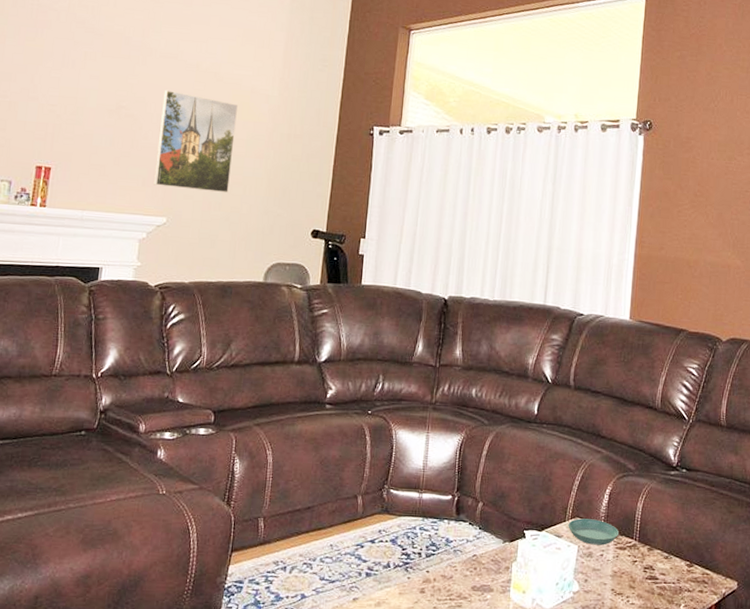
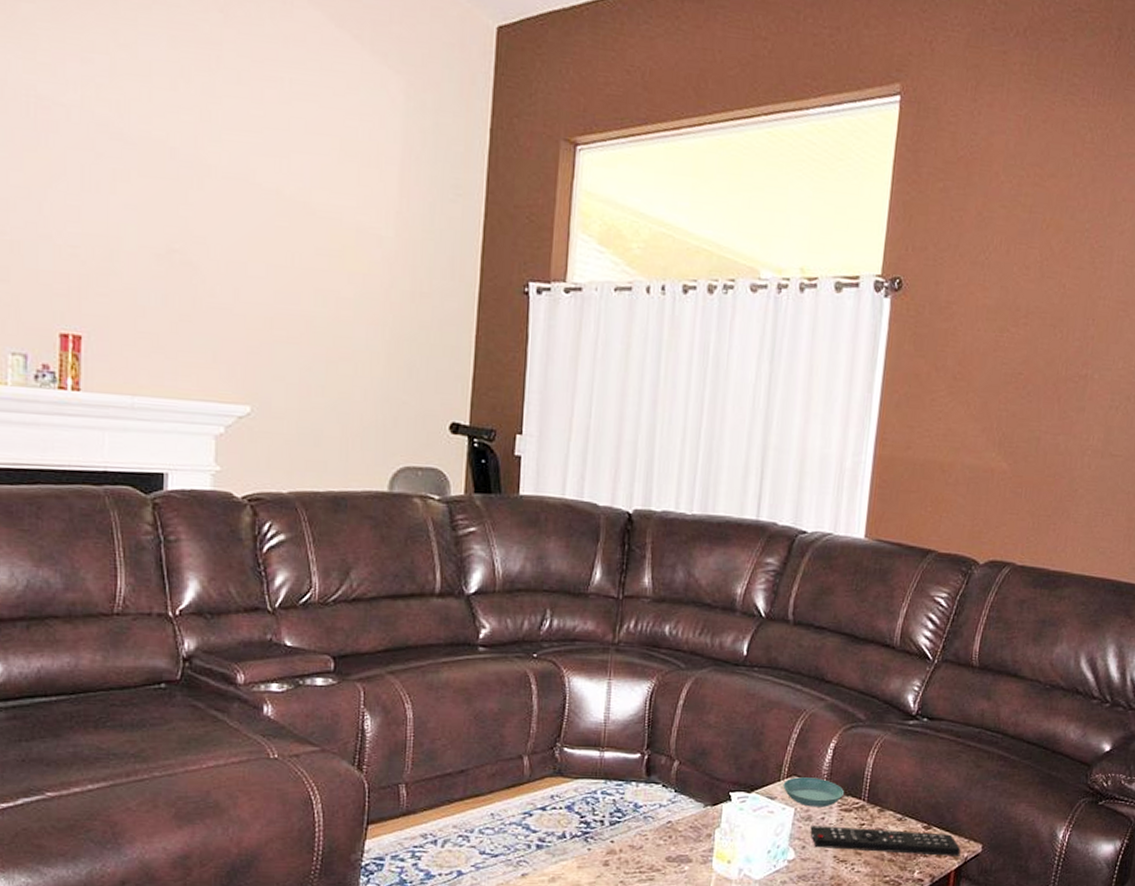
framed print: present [154,89,238,193] -> none [229,226,338,373]
remote control: none [591,561,719,592] -> present [810,826,961,856]

